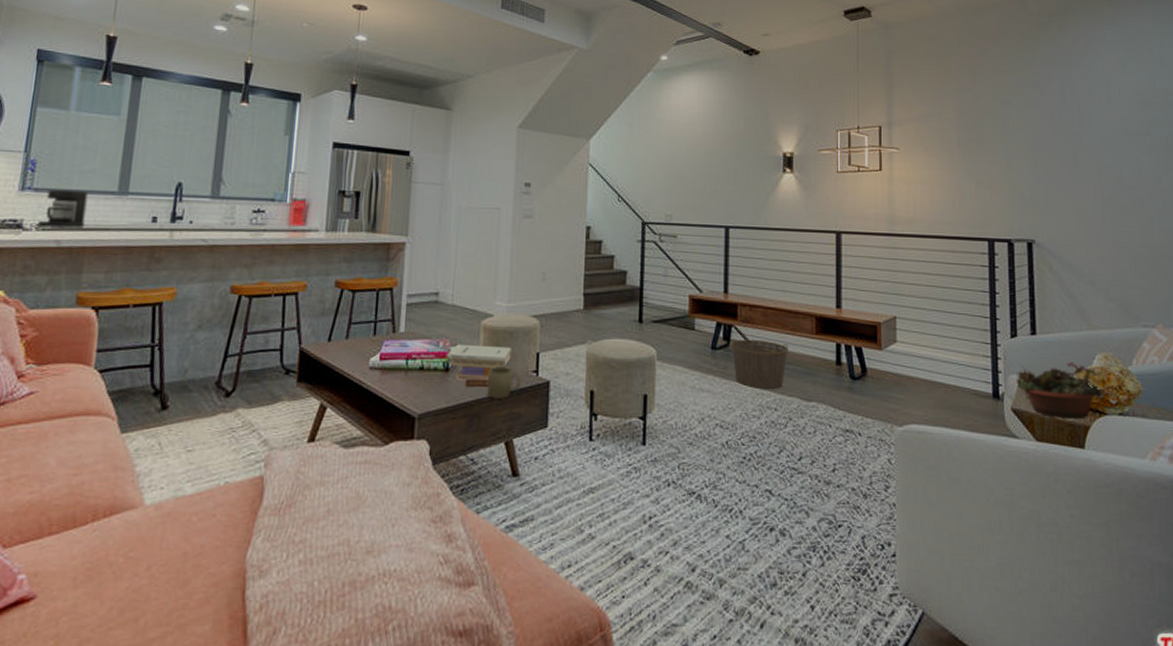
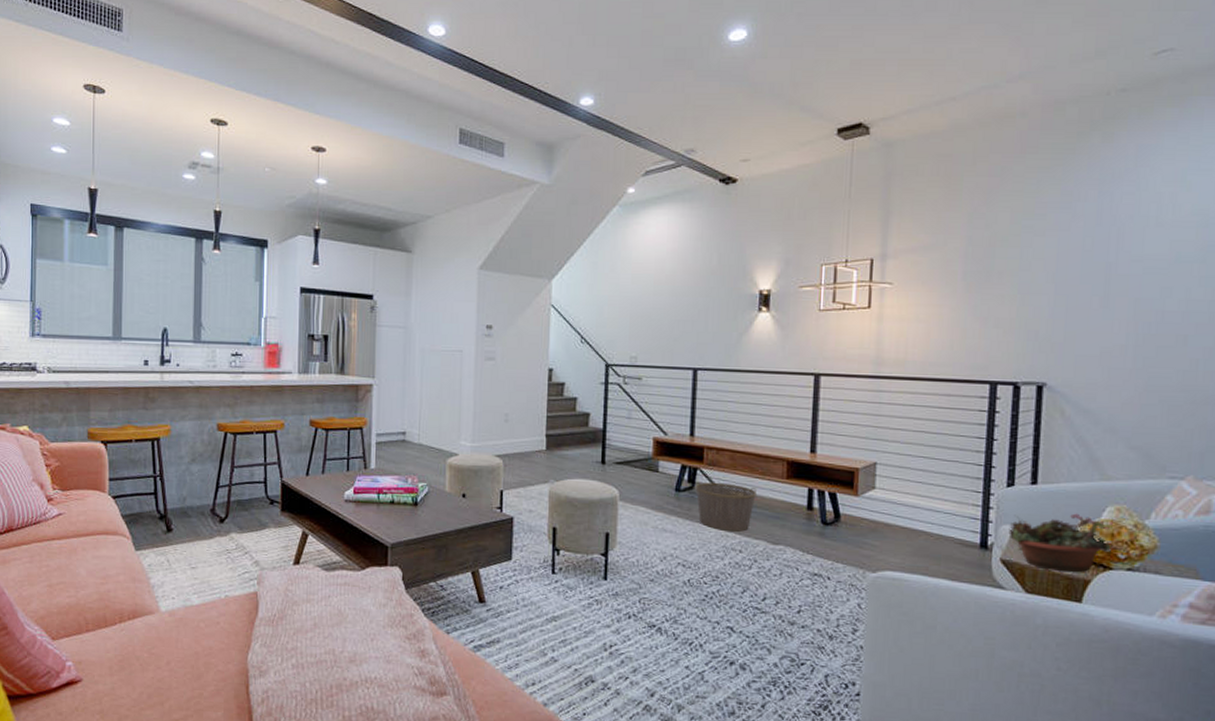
coffee maker: present [37,189,88,229] -> none [49,335,88,371]
books: present [447,344,513,387] -> none [415,481,477,521]
mug: present [487,367,521,400] -> none [453,502,486,533]

